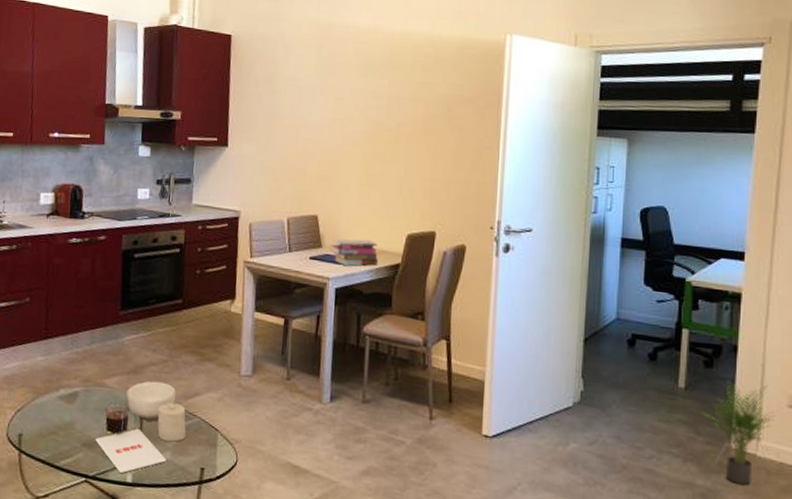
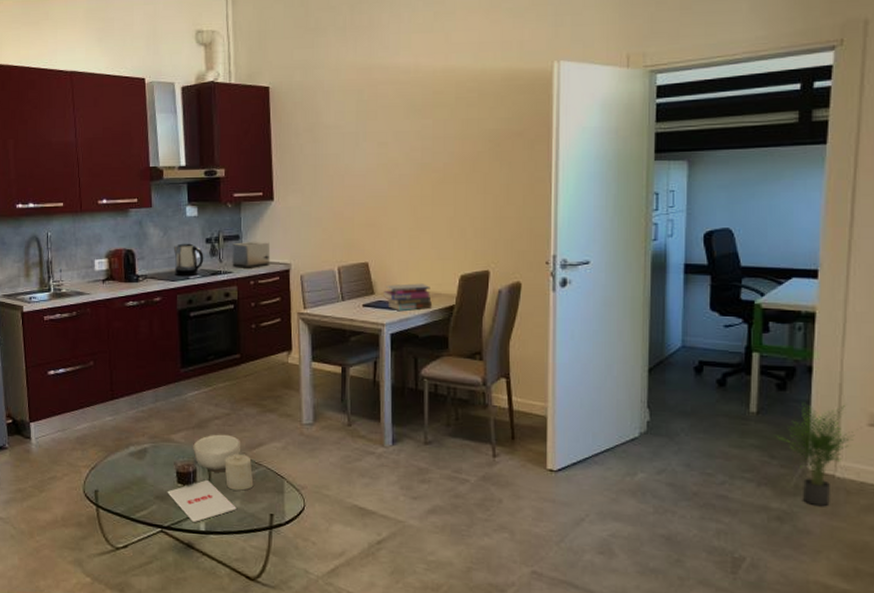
kettle: none [122,183,154,218] -> present [173,243,204,277]
toaster: none [181,185,221,213] -> present [232,241,271,268]

